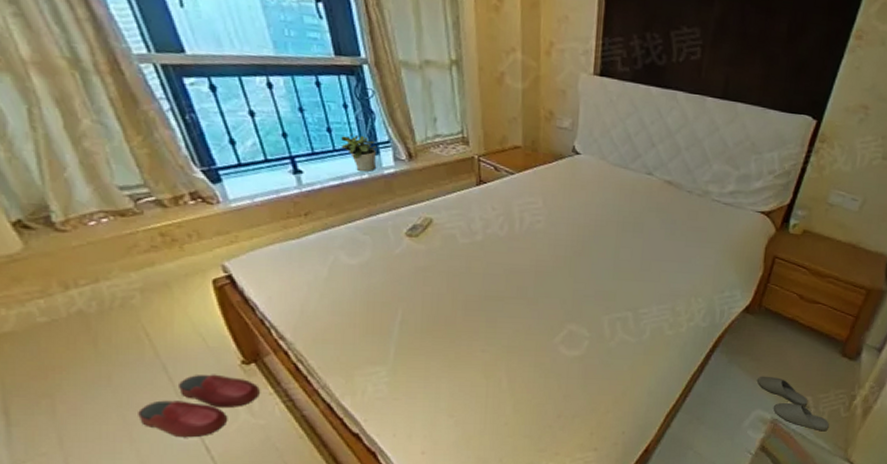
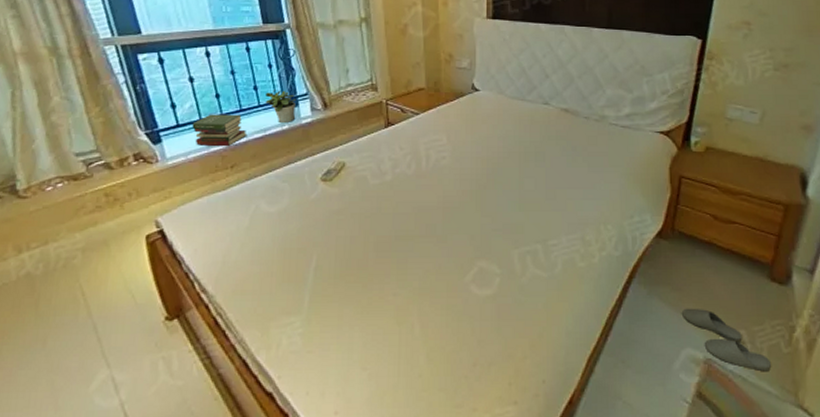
slippers: present [138,374,260,438] -> none [65,332,180,404]
books: none [256,155,322,193] -> present [192,114,247,147]

